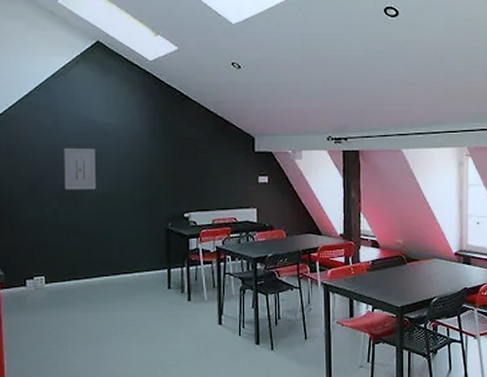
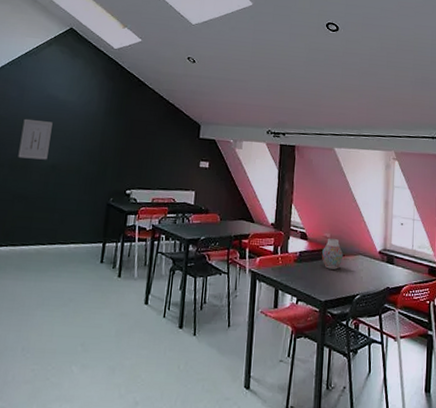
vase: none [394,244,418,275] -> present [321,239,344,270]

